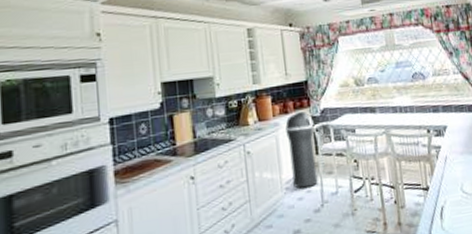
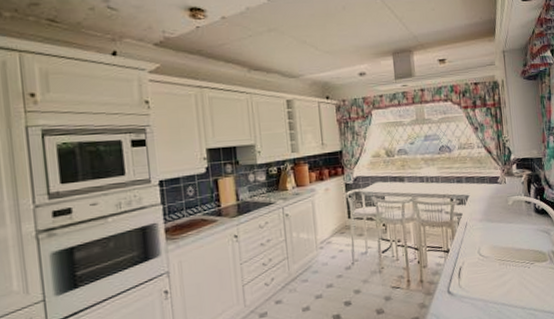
trash can: present [285,112,318,188] -> none [321,179,350,248]

